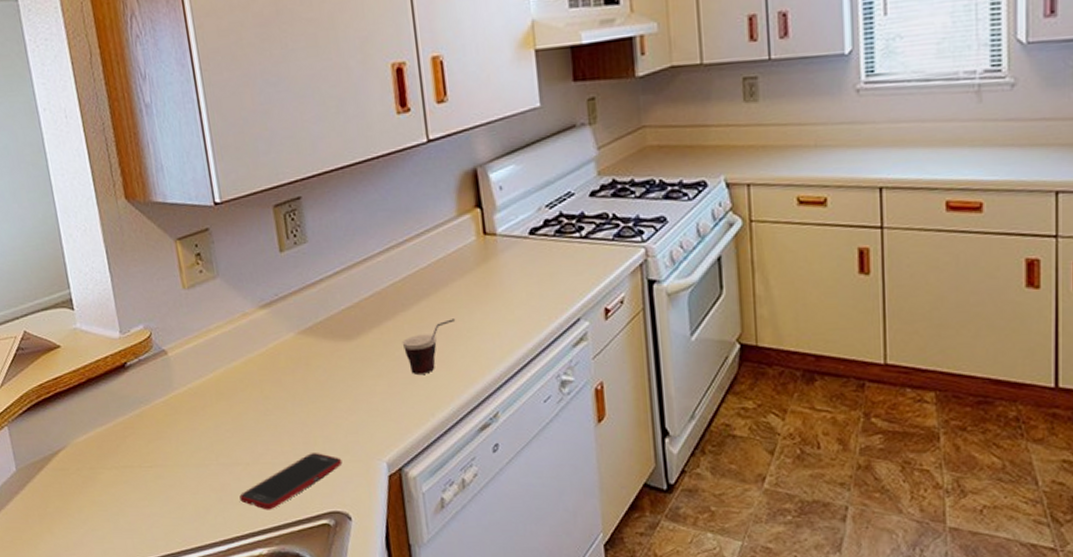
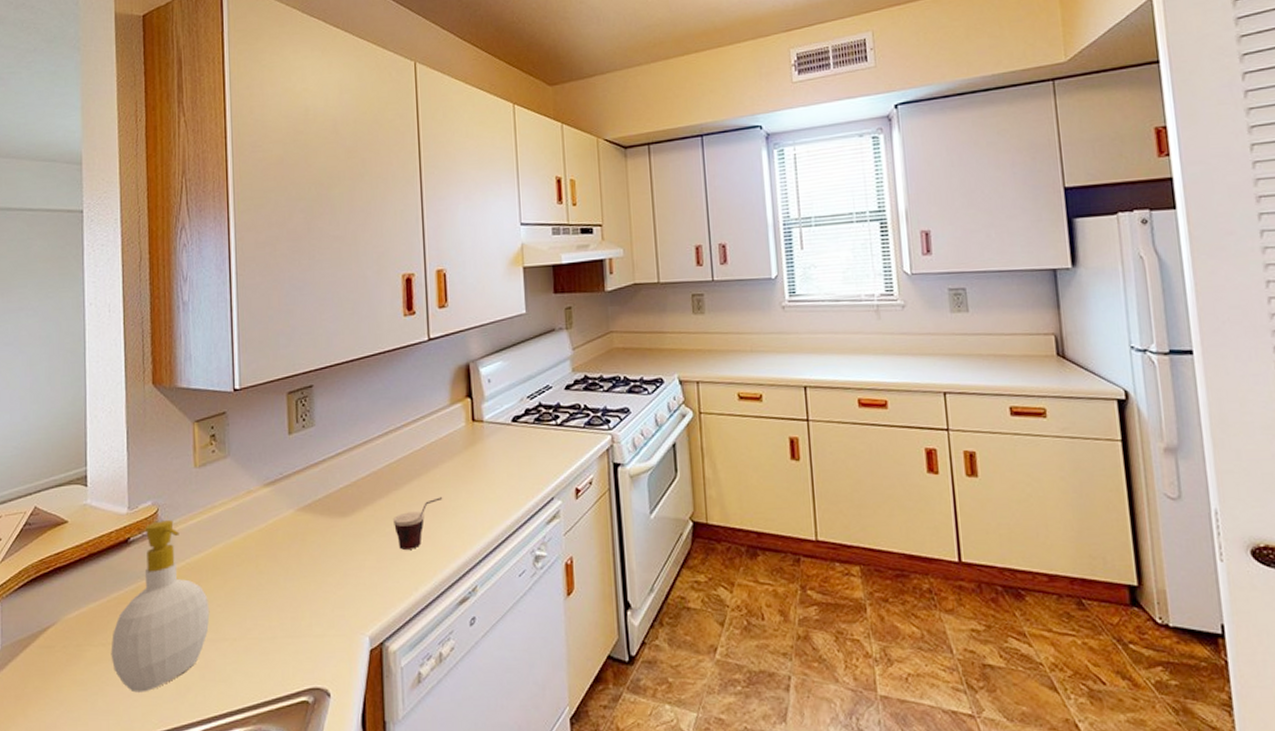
soap bottle: none [123,344,220,514] -> present [111,520,210,693]
cell phone: present [239,453,343,510] -> none [223,627,327,688]

